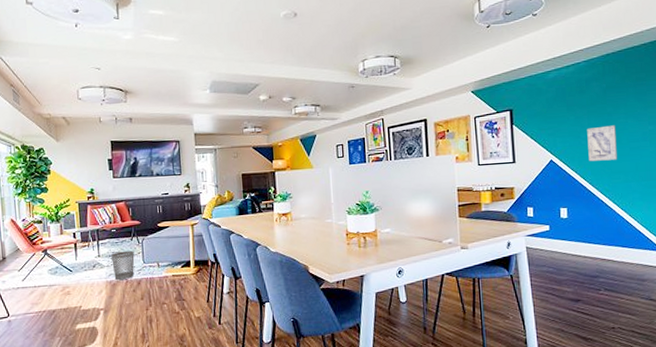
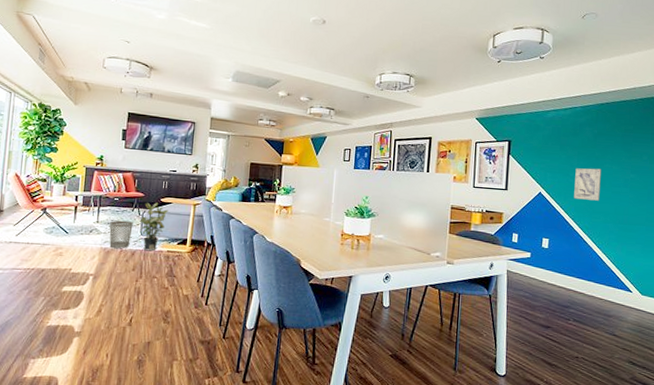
potted plant: none [140,228,167,279] -> present [139,202,168,251]

